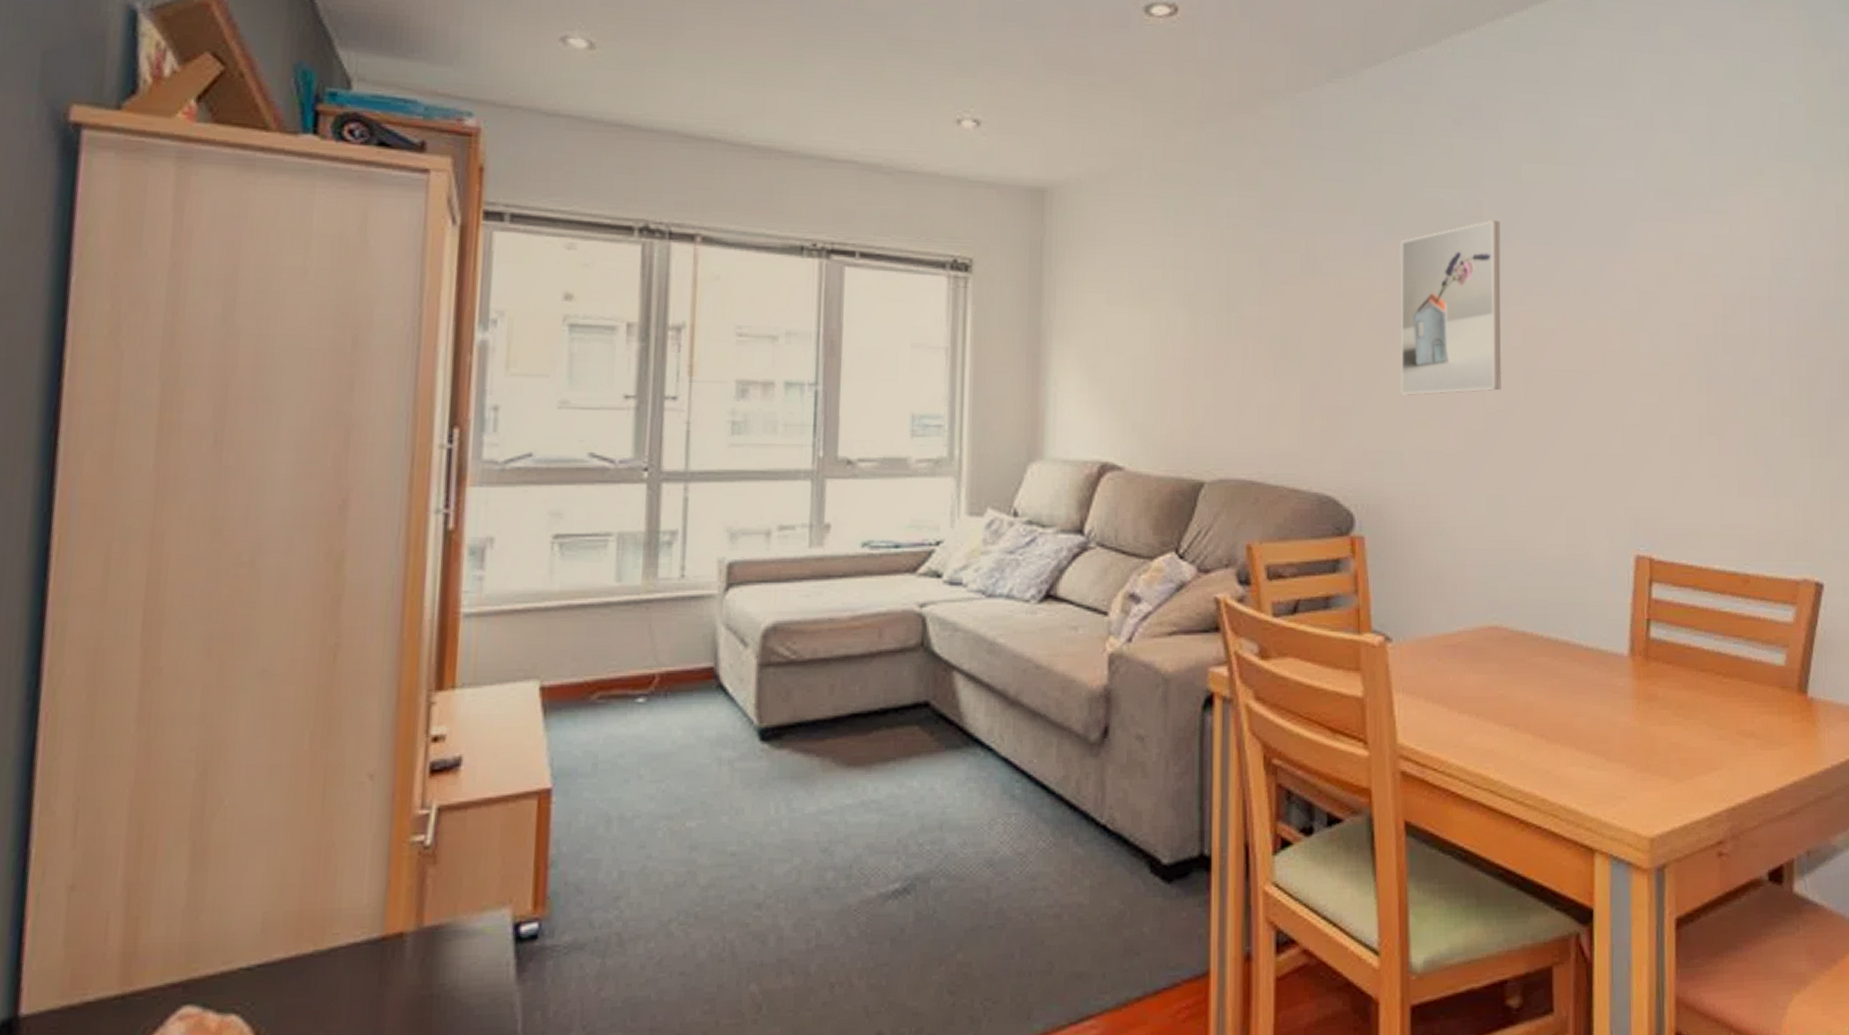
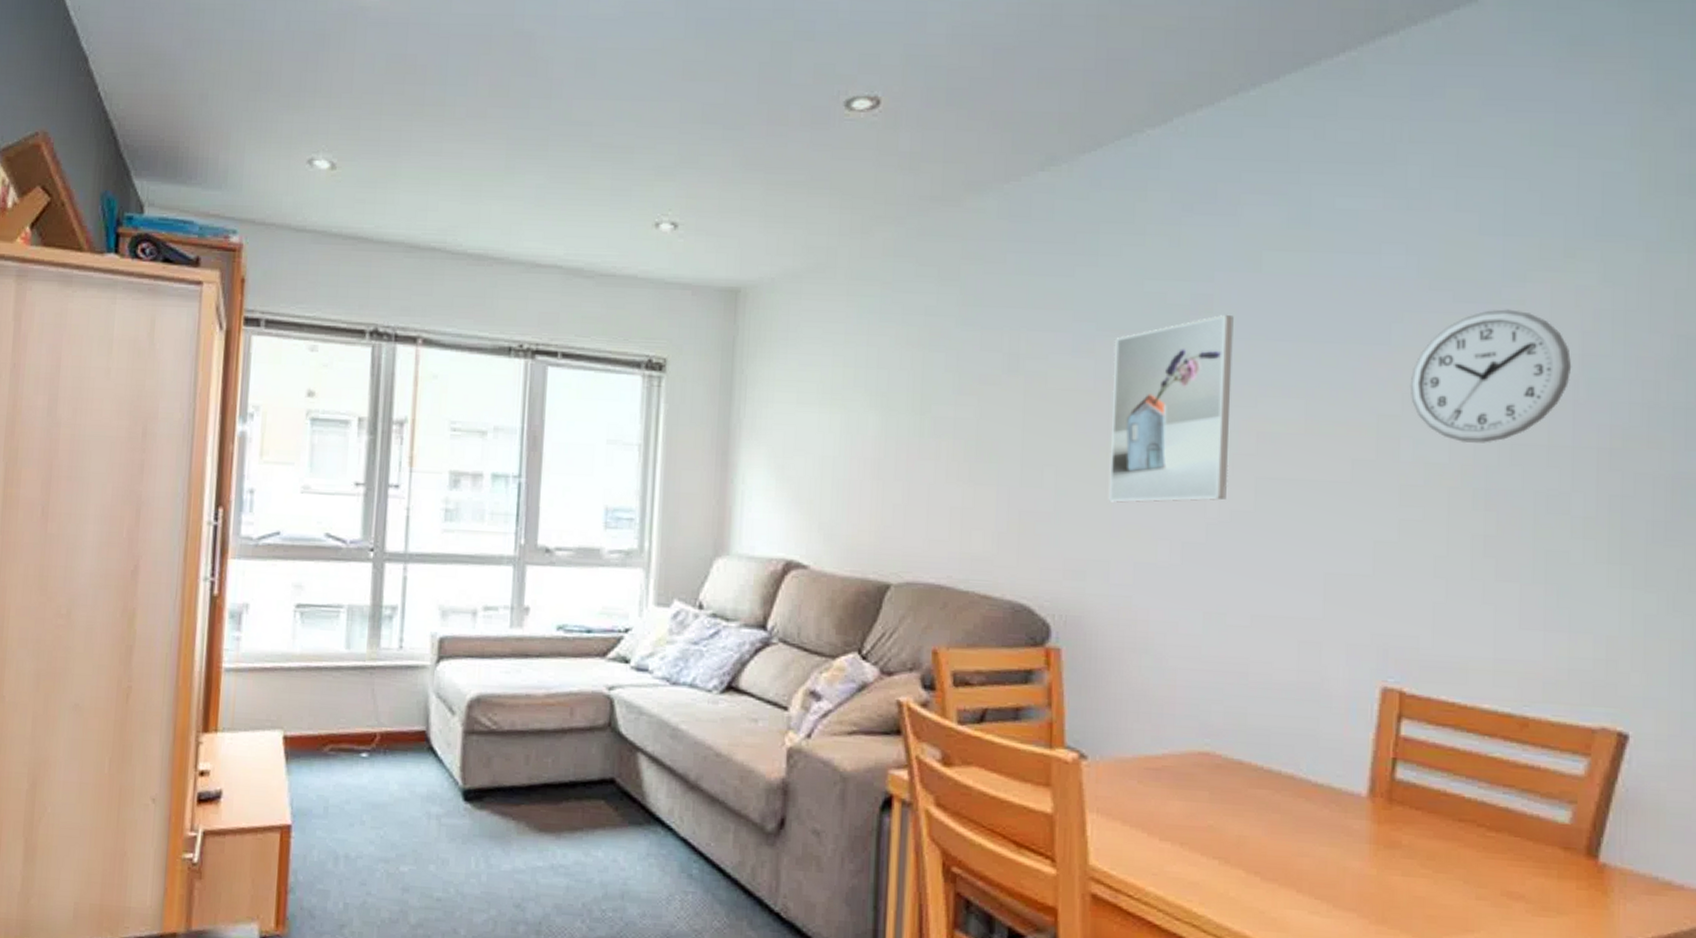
wall clock: none [1644,218,1766,335] -> present [1409,309,1572,443]

